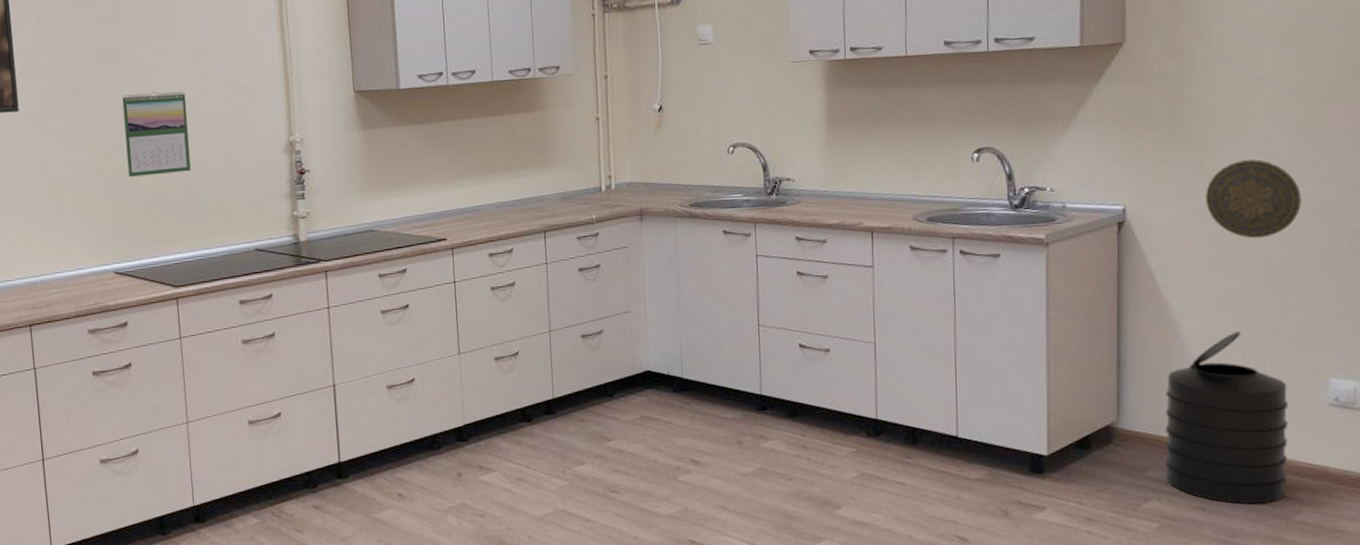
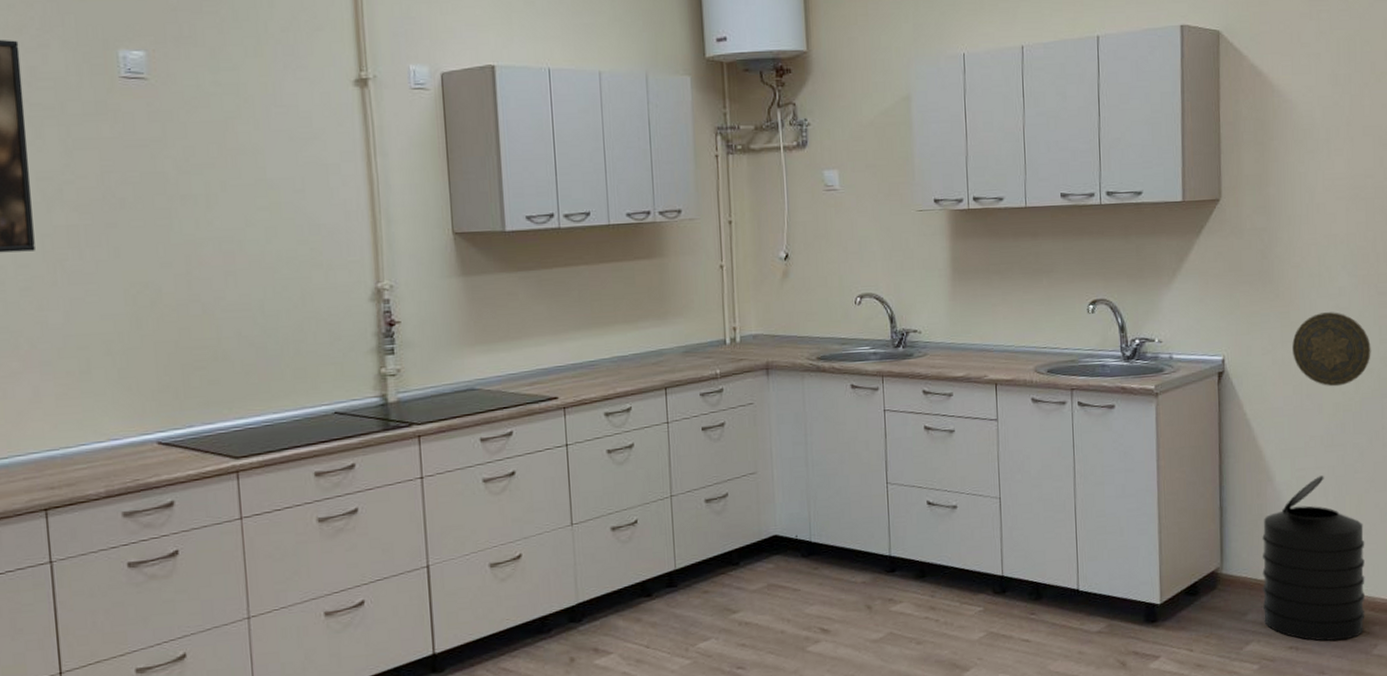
calendar: present [122,91,191,177] -> none [170,229,256,329]

